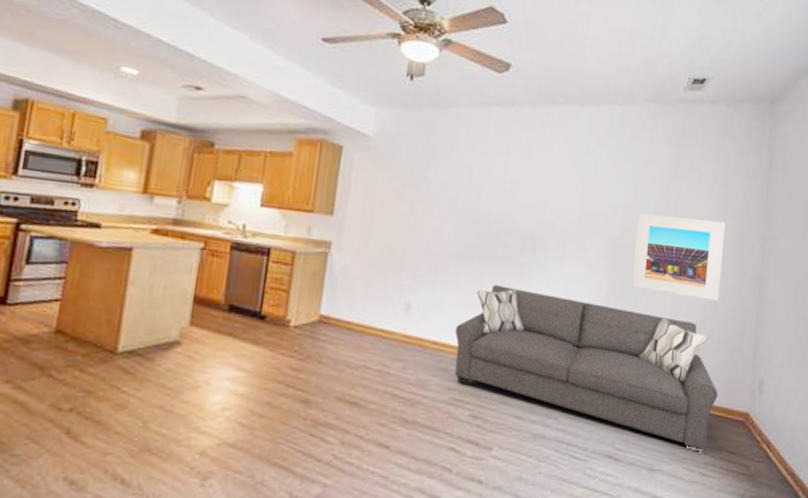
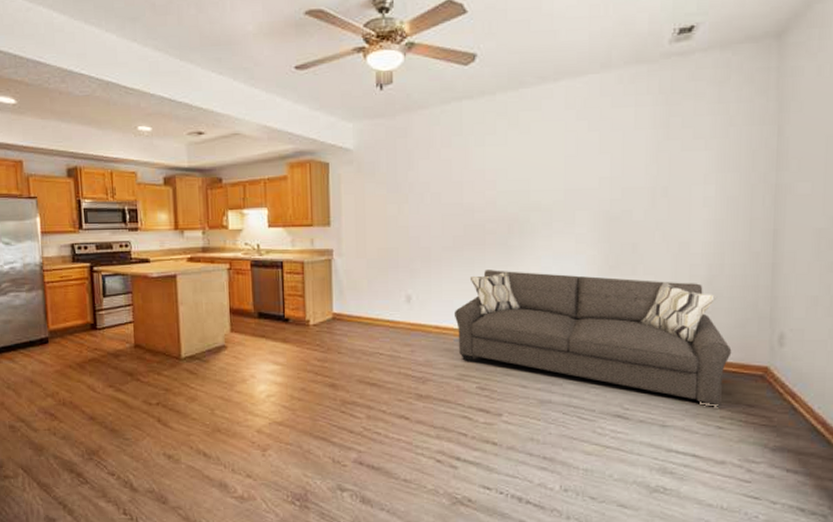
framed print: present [631,213,726,302] -> none [626,176,729,261]

